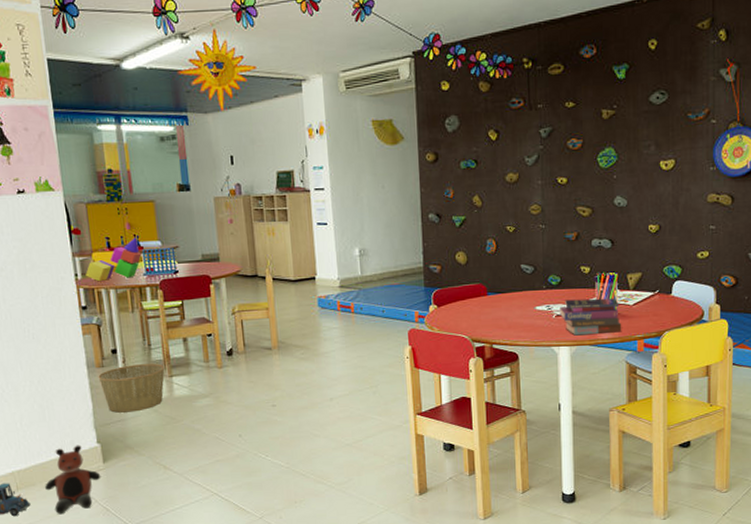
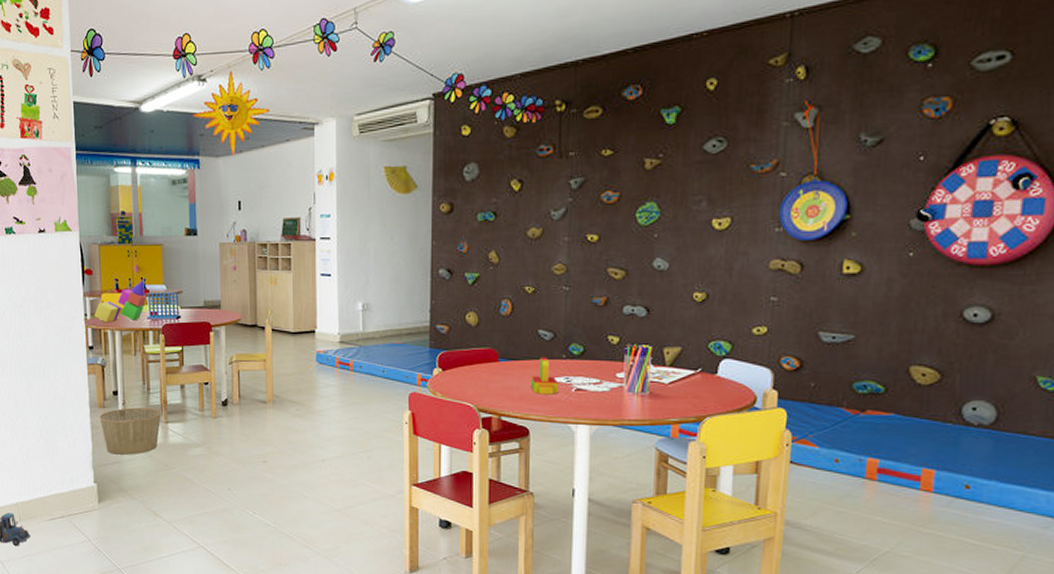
teddy bear: present [44,445,101,514] -> none [44,482,96,549]
toy blocks: none [516,288,542,322] -> present [530,357,559,395]
books: present [560,298,622,336] -> none [580,372,654,414]

